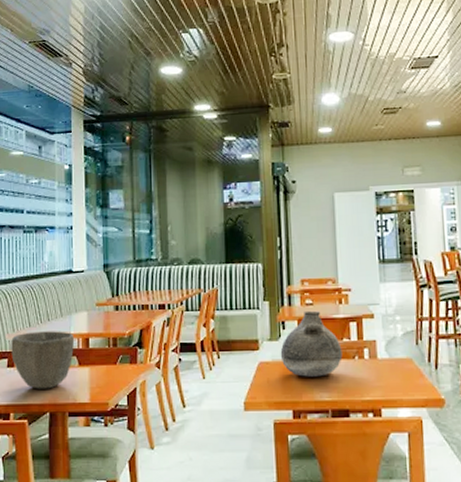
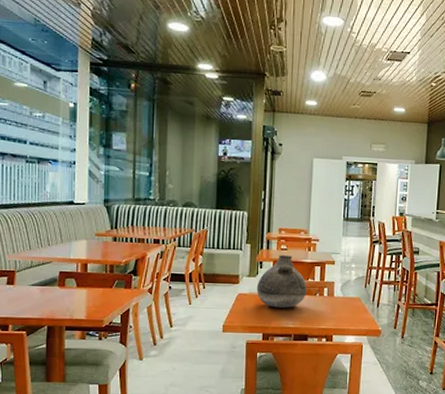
bowl: present [11,331,75,389] -> none [11,254,74,306]

